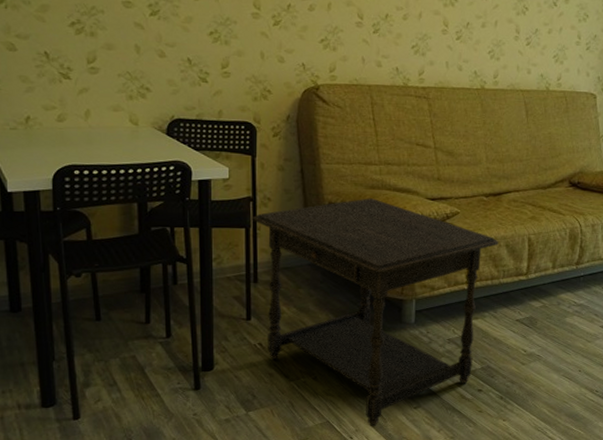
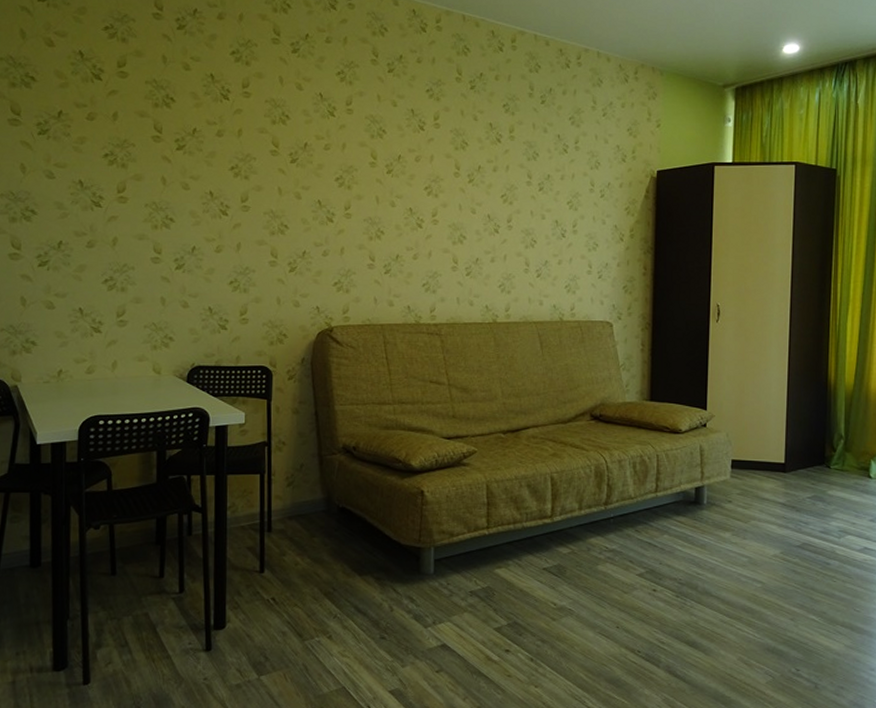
side table: present [252,198,499,427] -> none [266,439,519,694]

